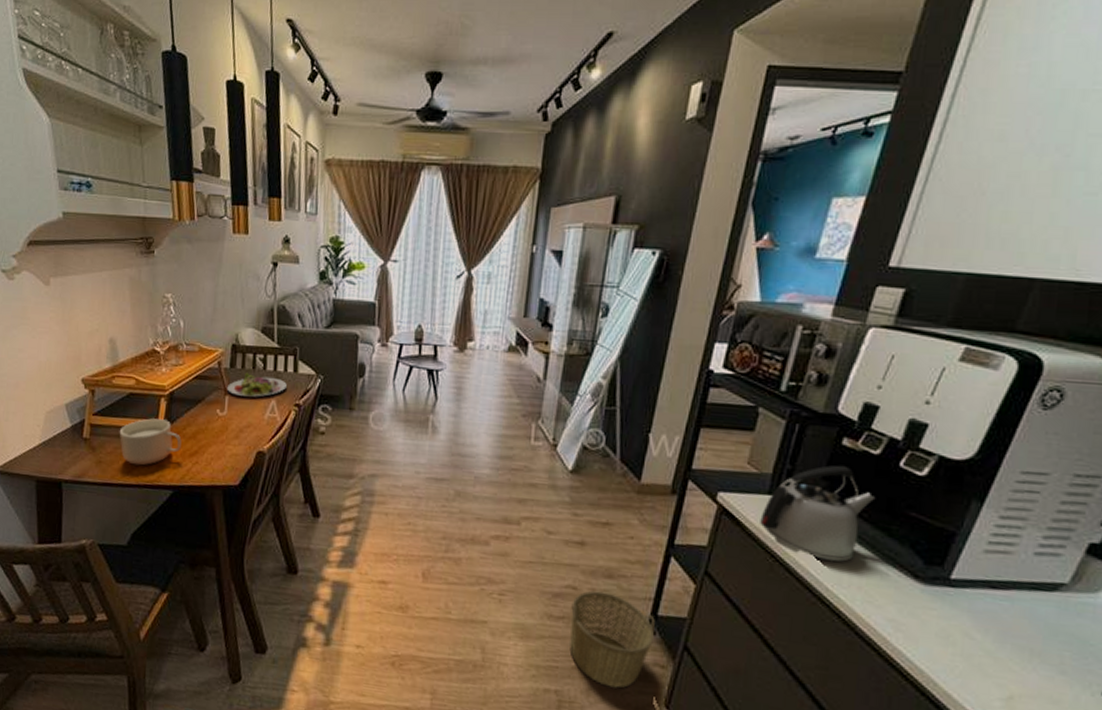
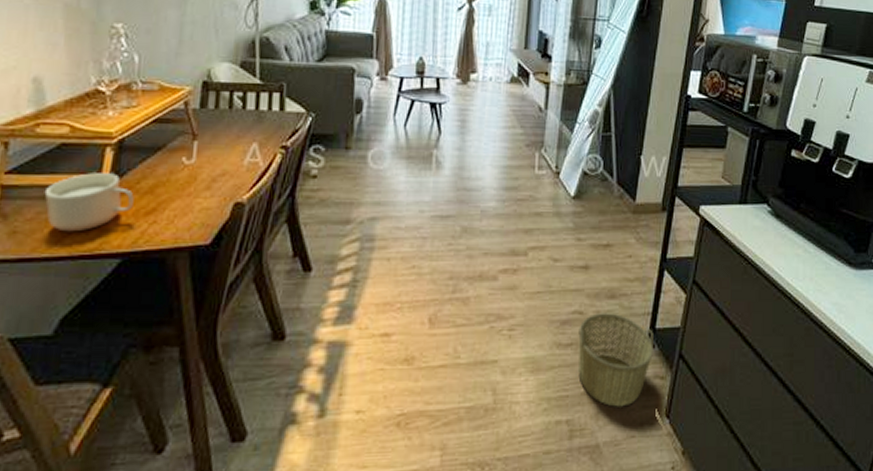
salad plate: present [226,372,287,397] -> none [195,113,271,141]
kettle: present [760,465,876,562] -> none [734,173,818,258]

